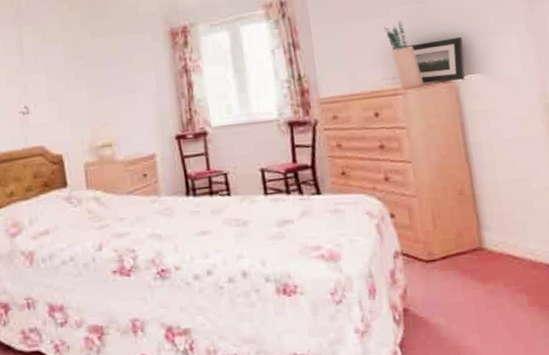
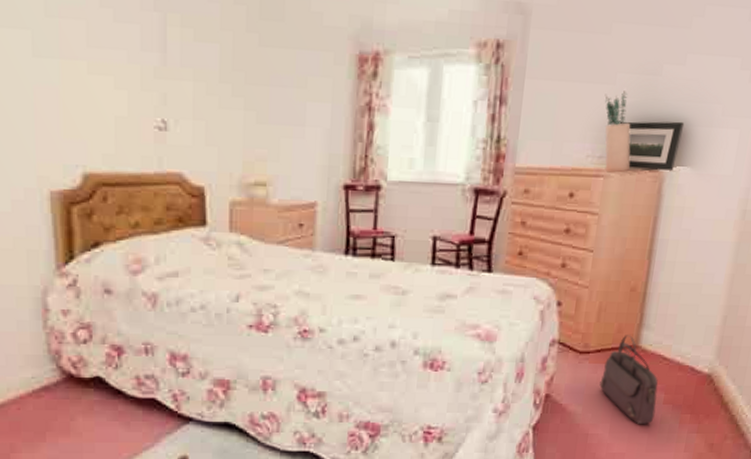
handbag: none [454,238,524,331] -> present [599,335,658,424]

